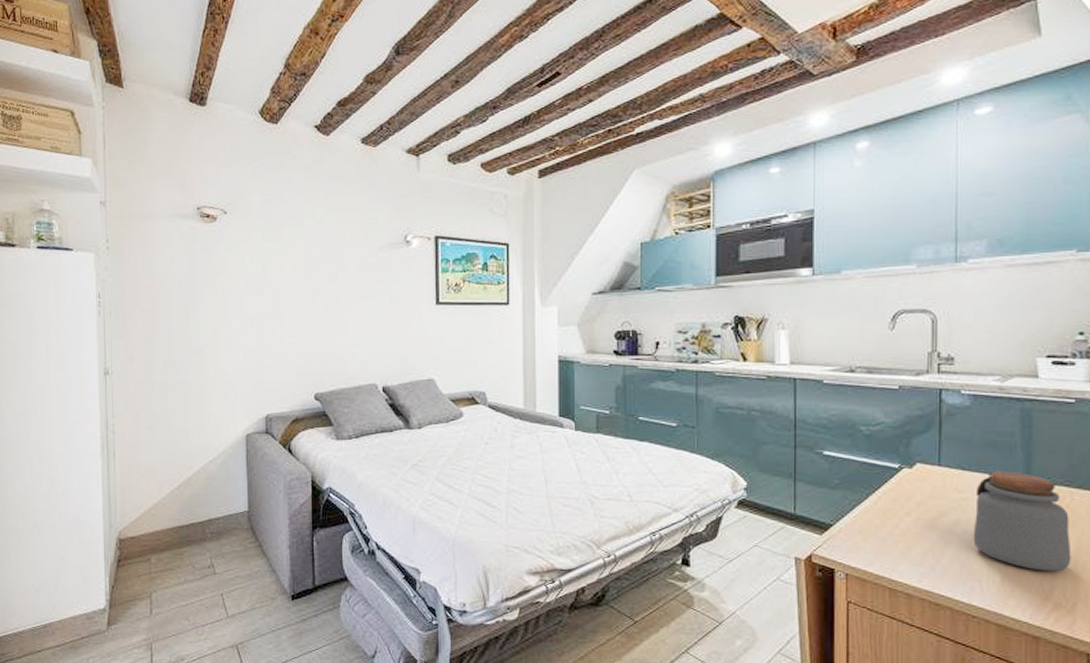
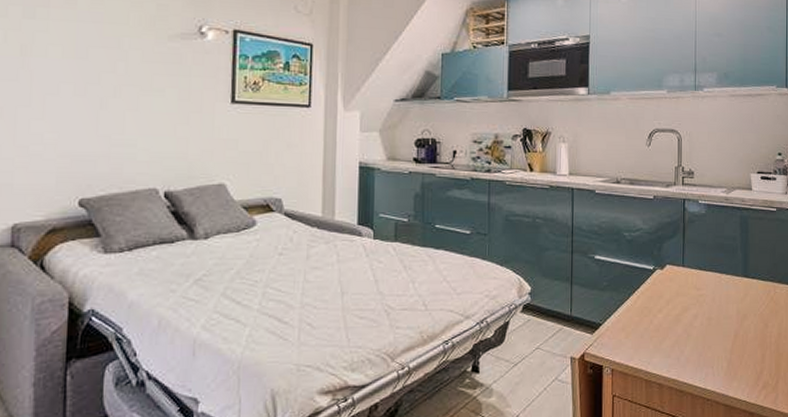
jar: present [973,471,1072,572] -> none [707,270,775,355]

